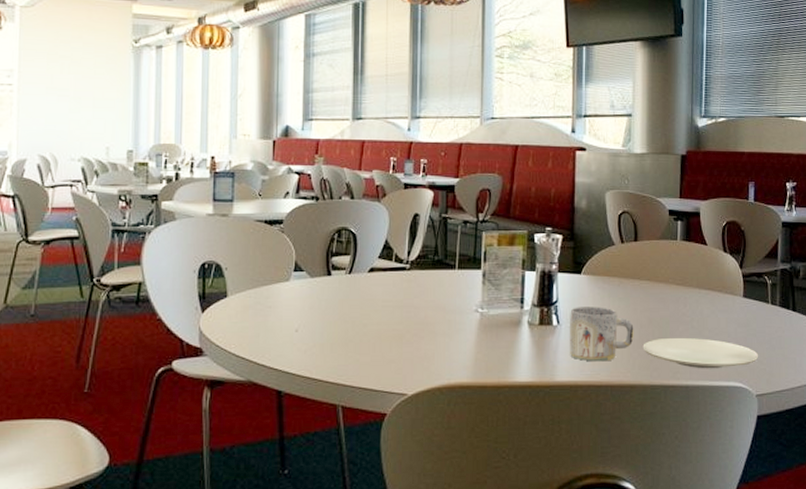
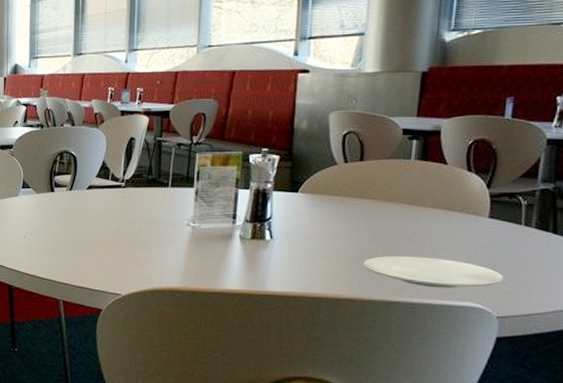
mug: present [569,307,634,362] -> none [281,223,354,276]

